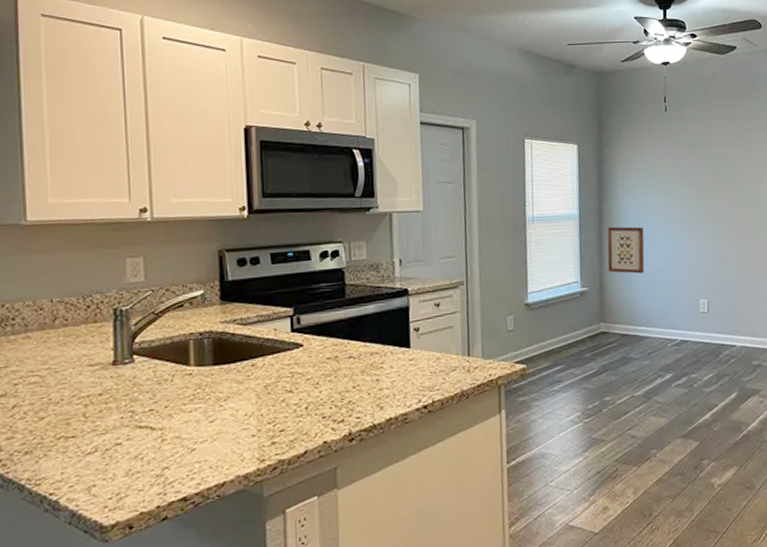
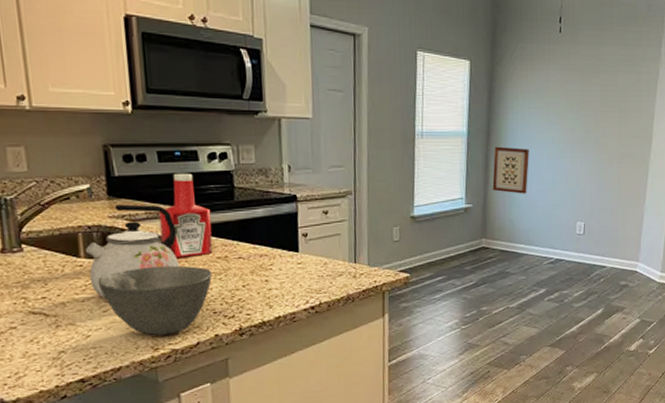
kettle: none [195,307,288,408] -> present [85,204,179,298]
bowl: none [206,368,321,446] -> present [97,265,212,336]
ketchup bottle: none [270,273,323,361] -> present [159,173,213,258]

